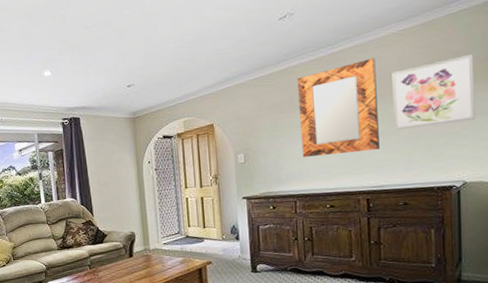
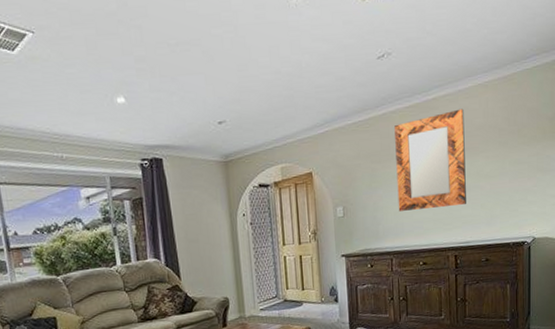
wall art: present [392,54,476,131] -> none [478,112,544,185]

